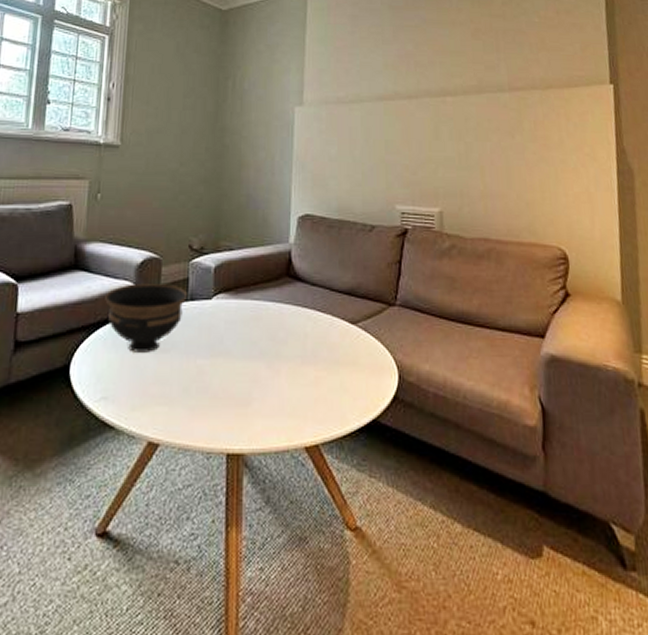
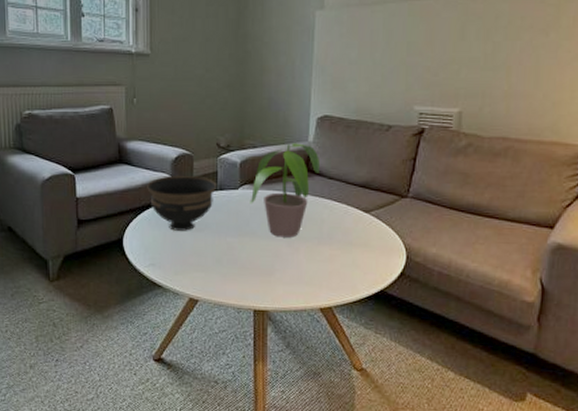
potted plant: none [224,245,301,357] -> present [250,143,319,238]

